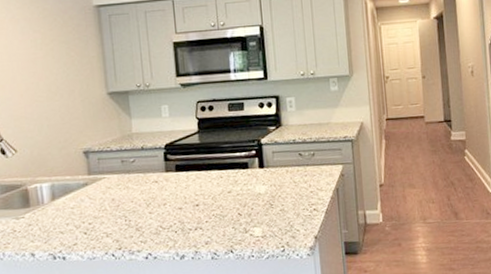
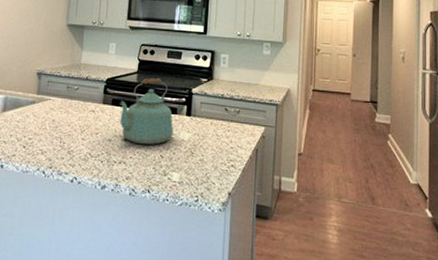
kettle: none [184,133,248,207] -> present [119,77,174,145]

